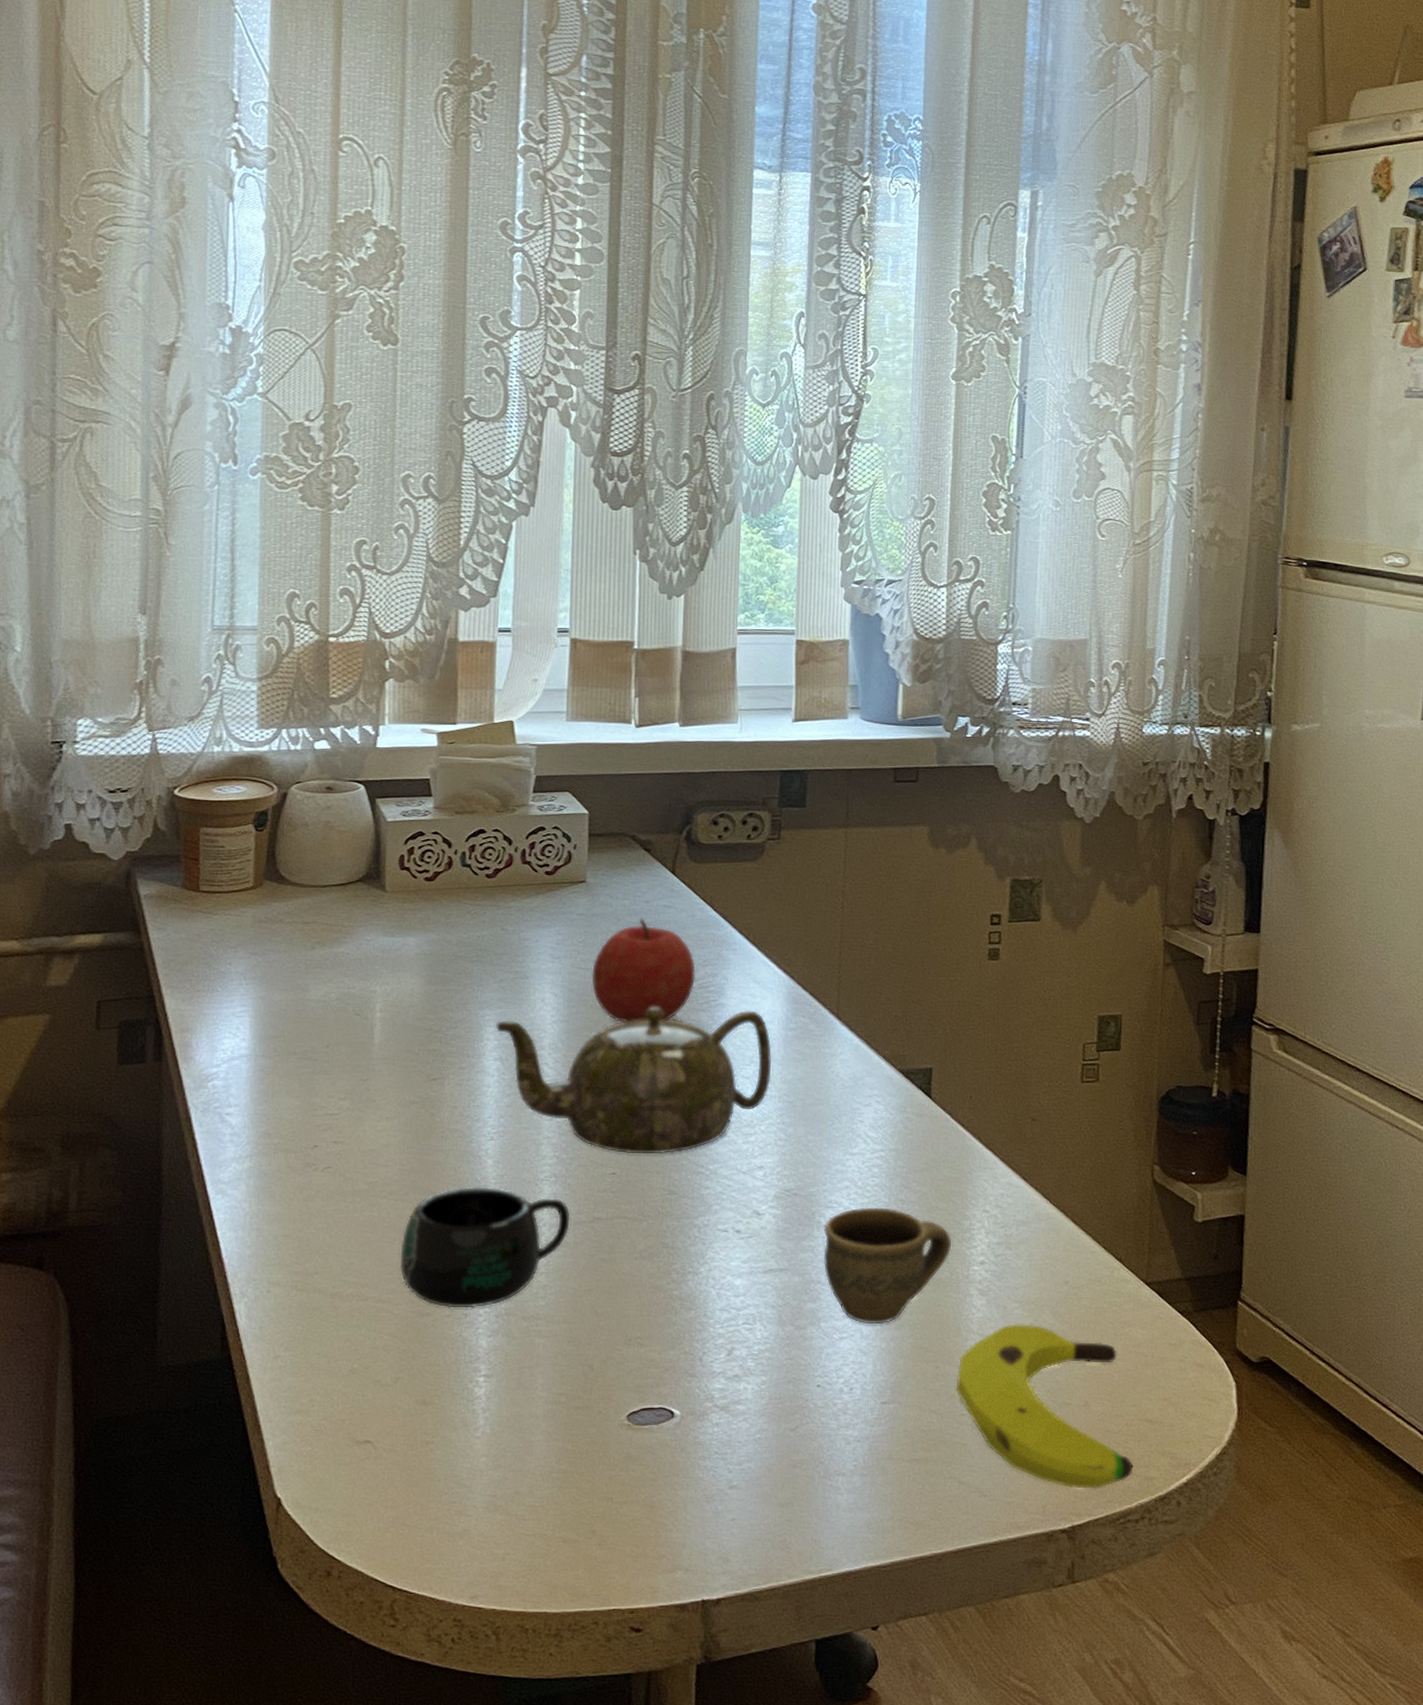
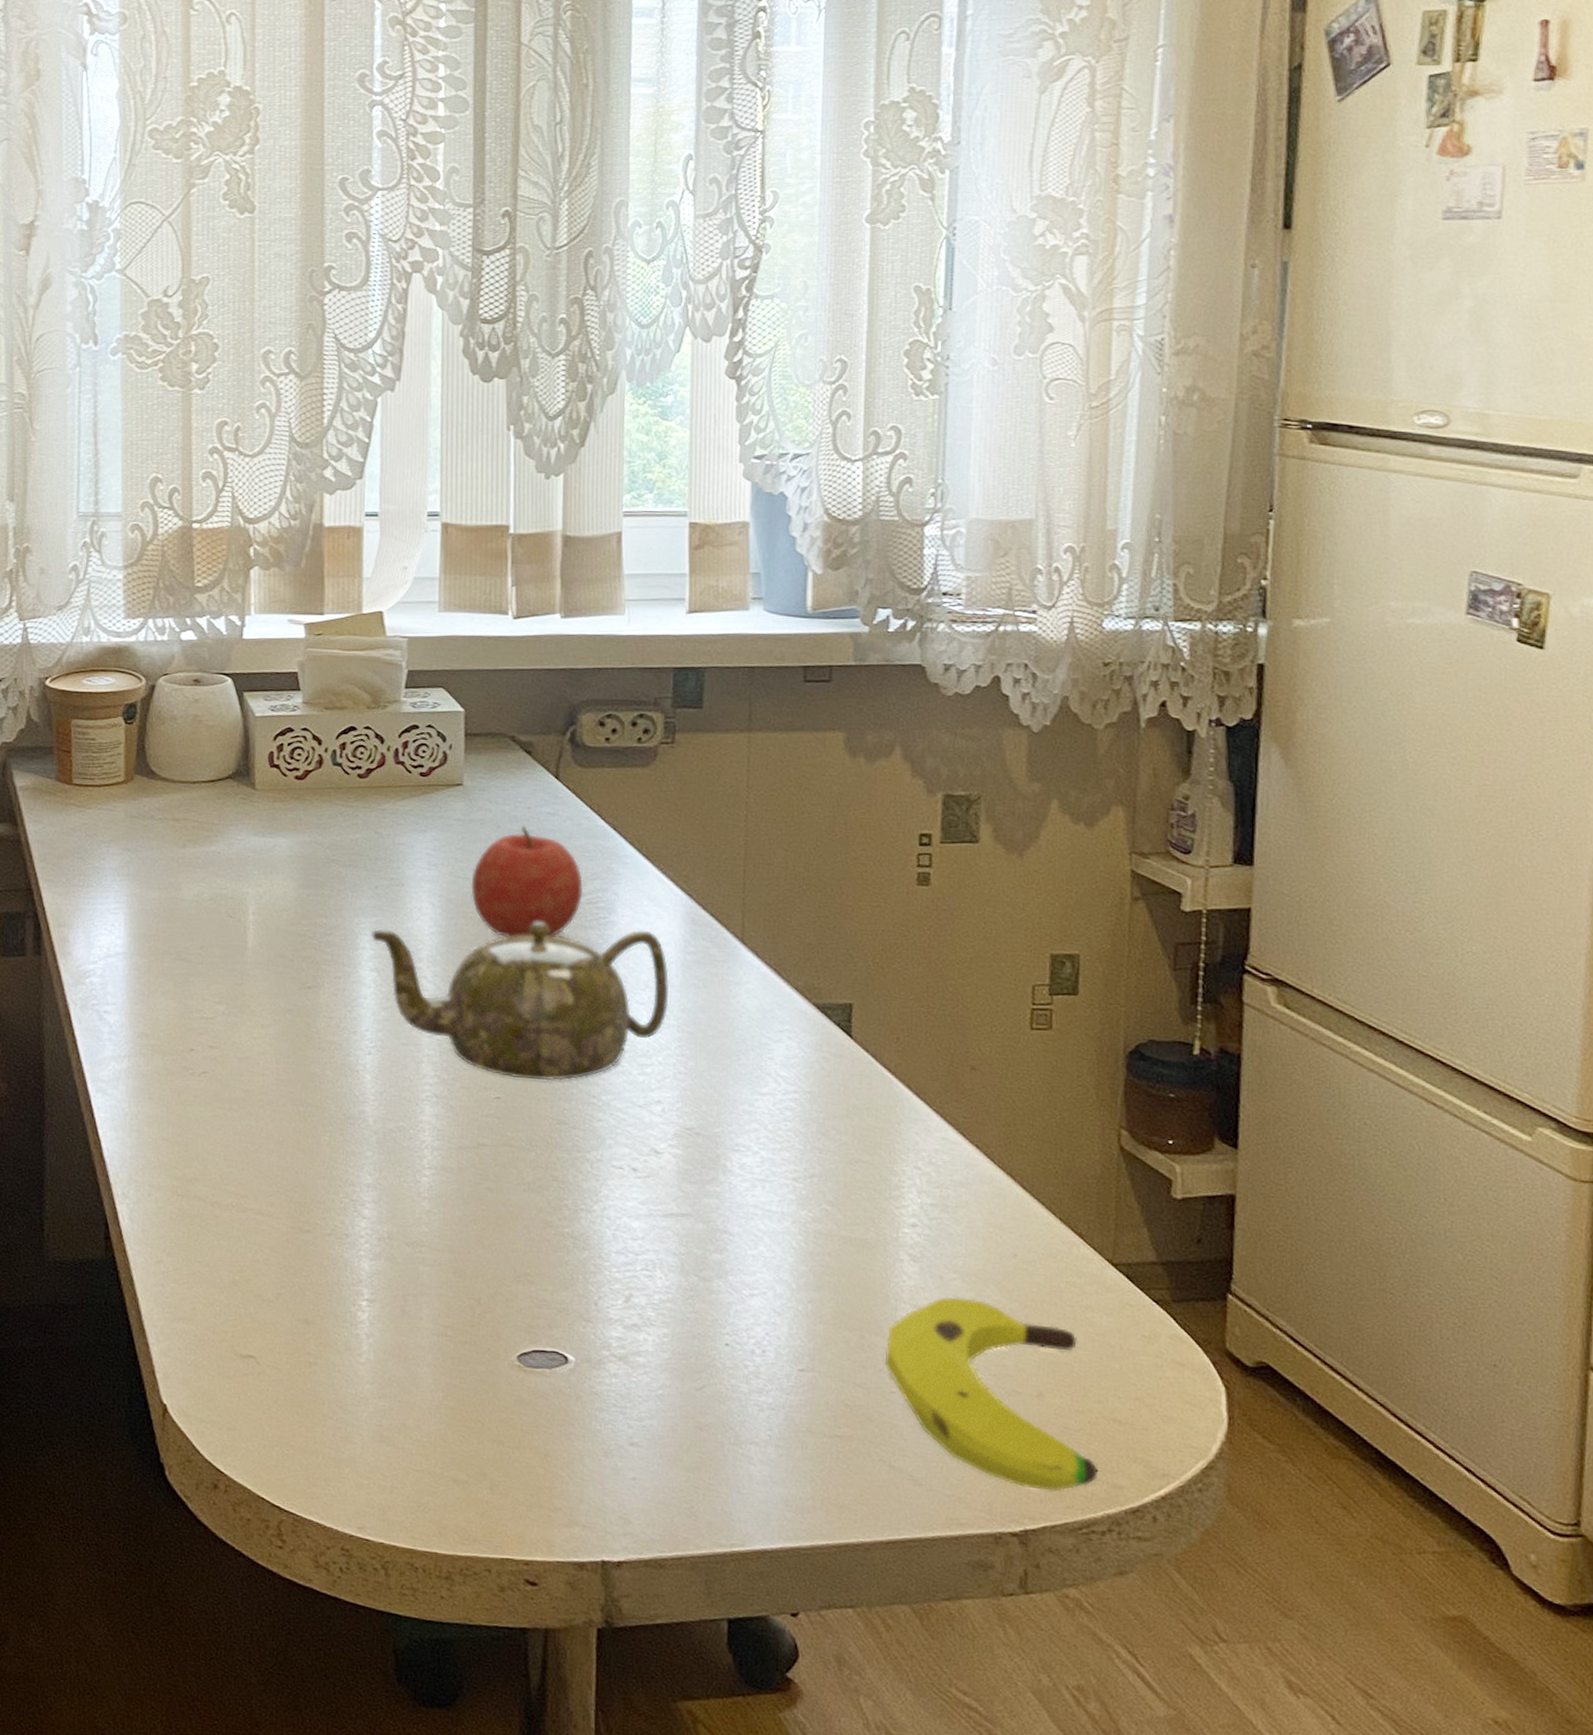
mug: present [399,1186,571,1308] -> none [278,1101,454,1229]
cup: present [823,1207,952,1325] -> none [730,1153,878,1284]

